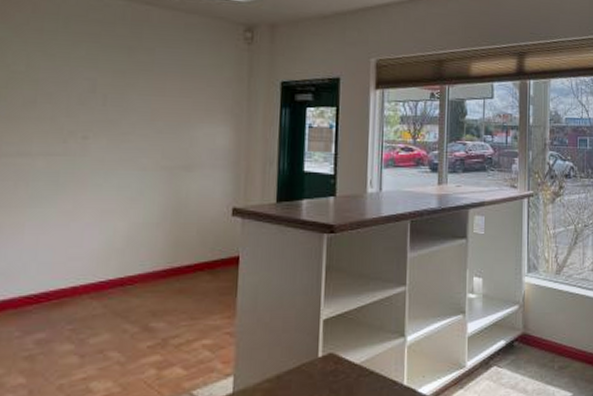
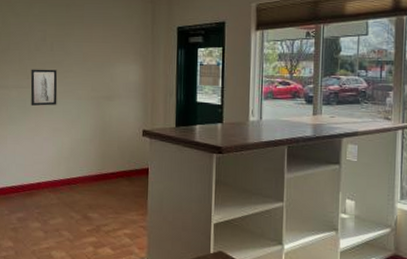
wall art: none [67,129,111,180] -> present [30,69,58,106]

